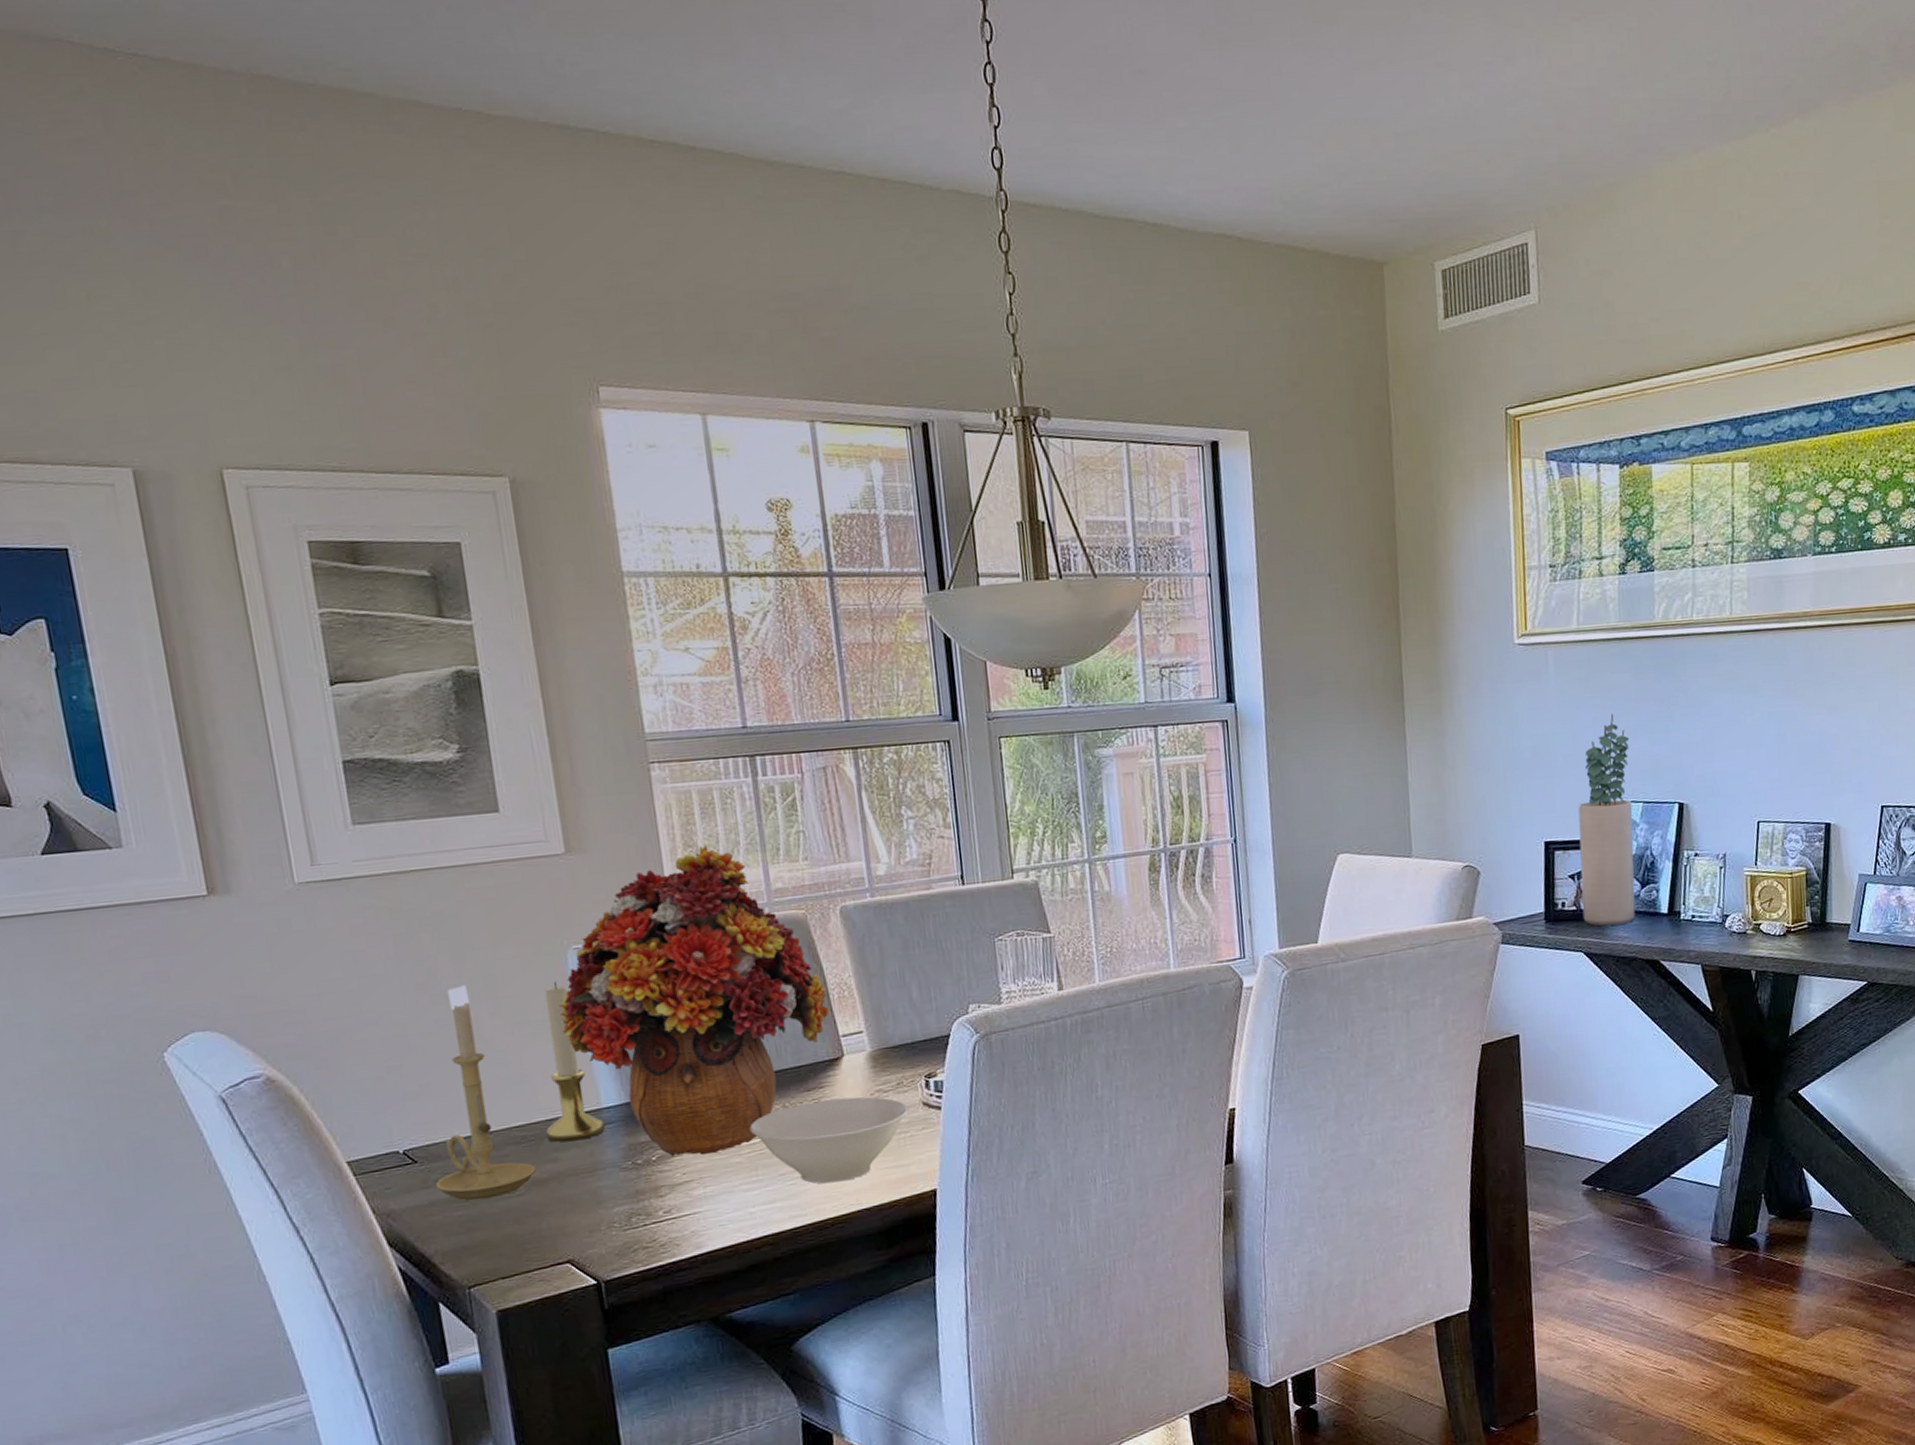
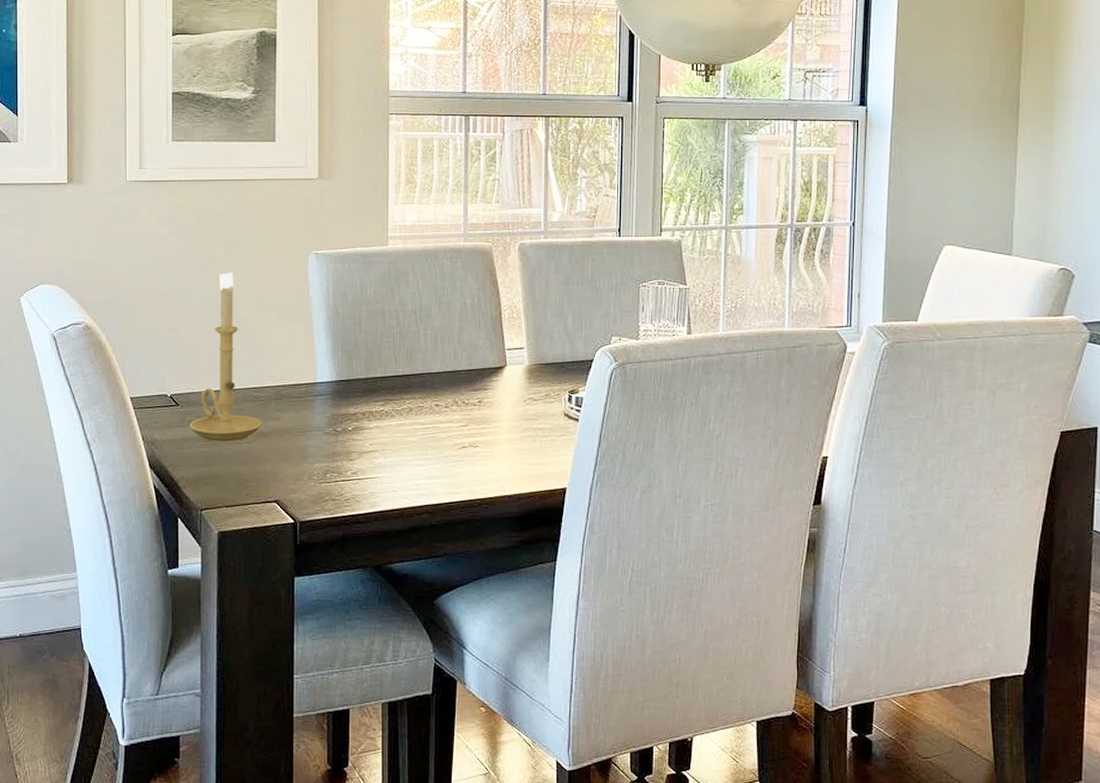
candle holder: present [544,982,606,1142] -> none [273,278,318,406]
flower arrangement: present [559,844,829,1156] -> none [297,182,500,431]
bowl: present [749,1097,909,1184] -> none [425,400,552,470]

